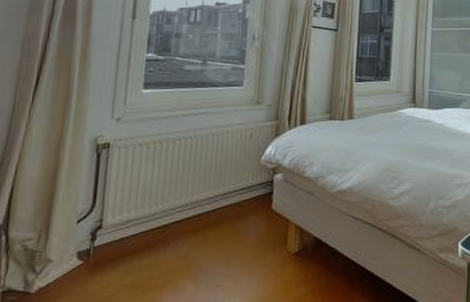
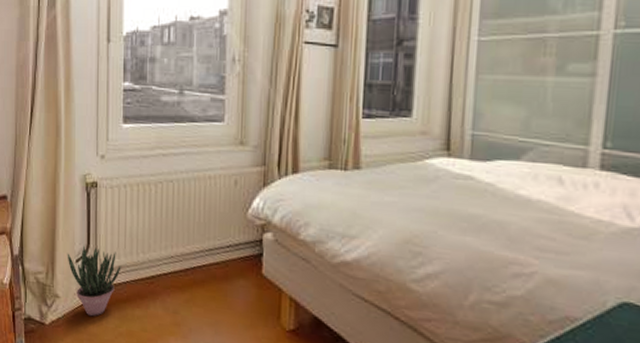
potted plant: none [66,205,131,275] -> present [67,245,121,317]

